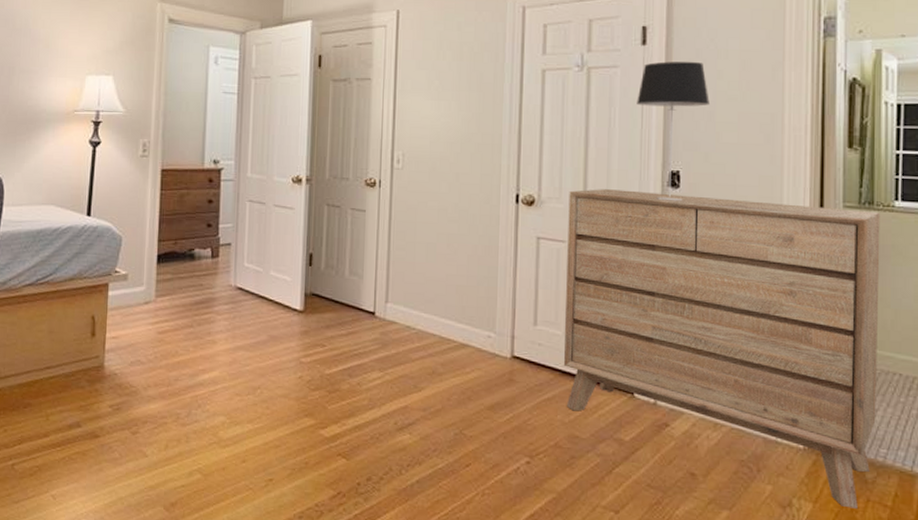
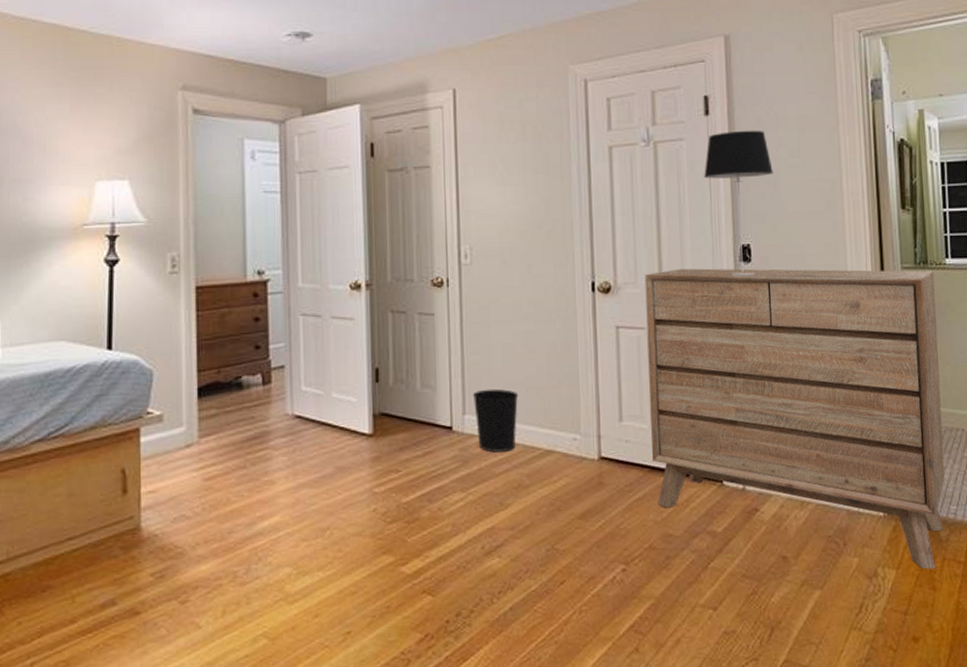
wastebasket: none [395,282,439,341] -> present [472,388,519,453]

